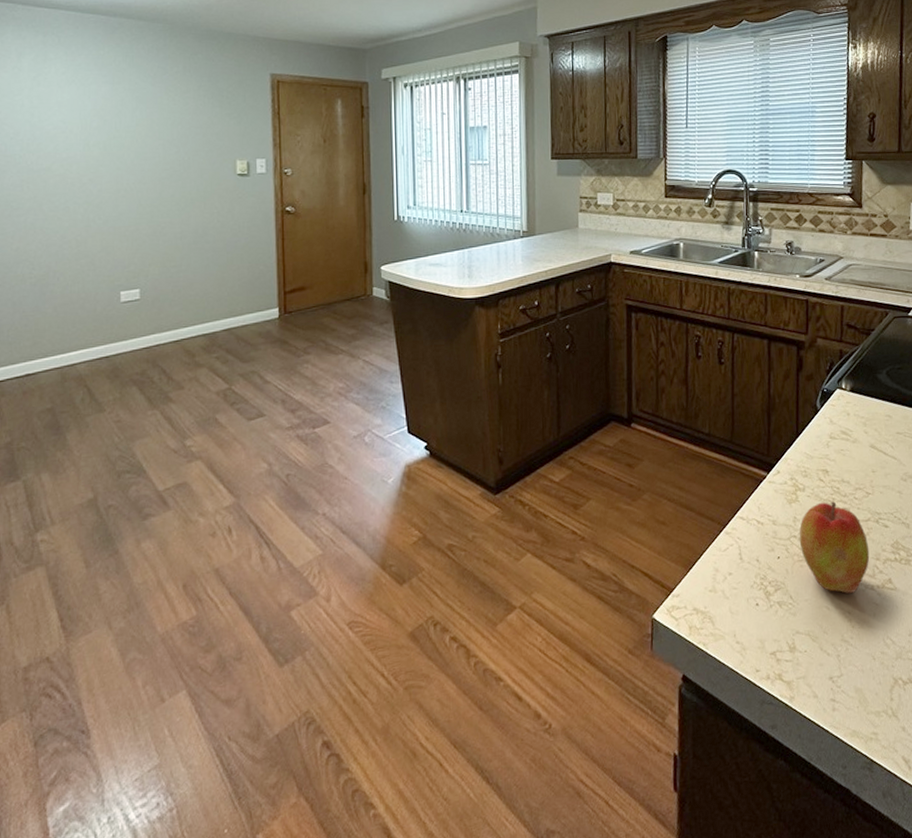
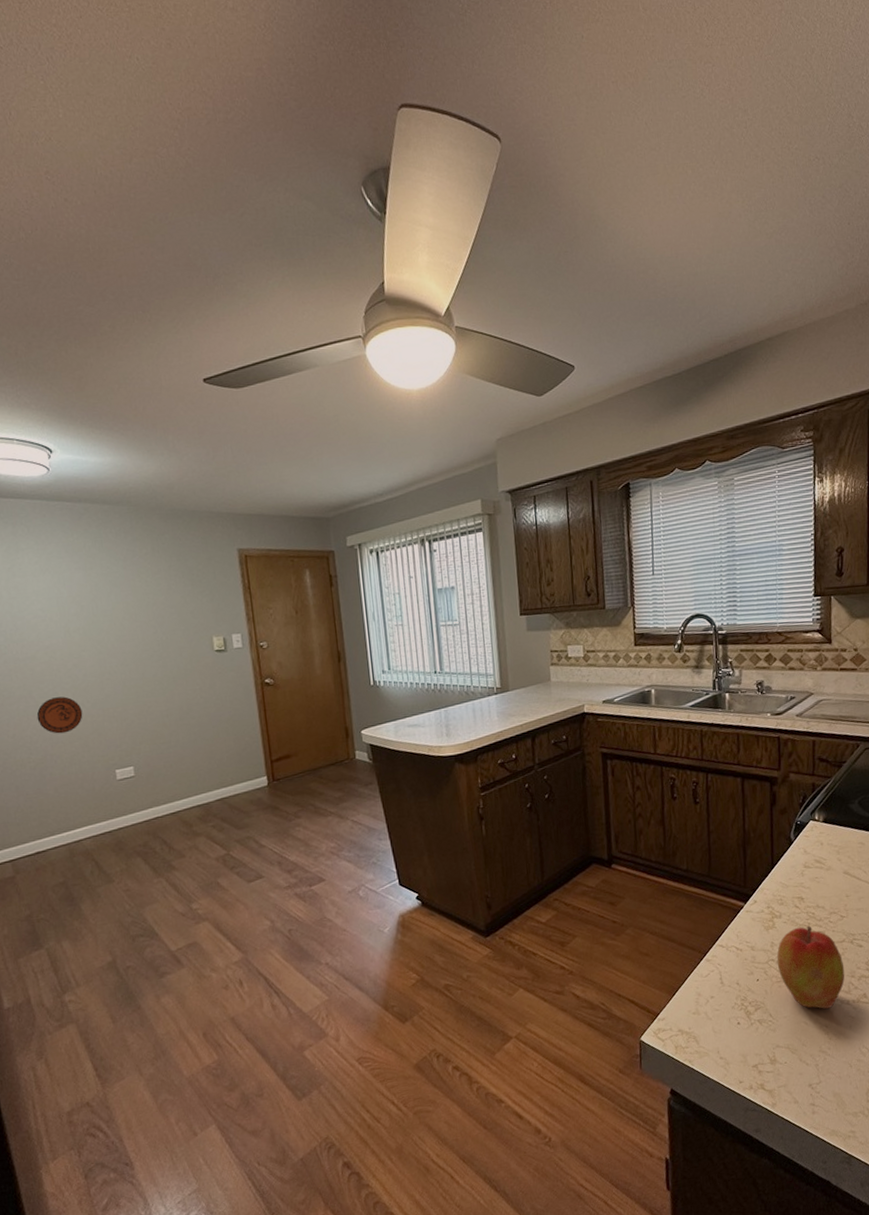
decorative plate: none [44,211,93,250] -> present [36,696,83,734]

